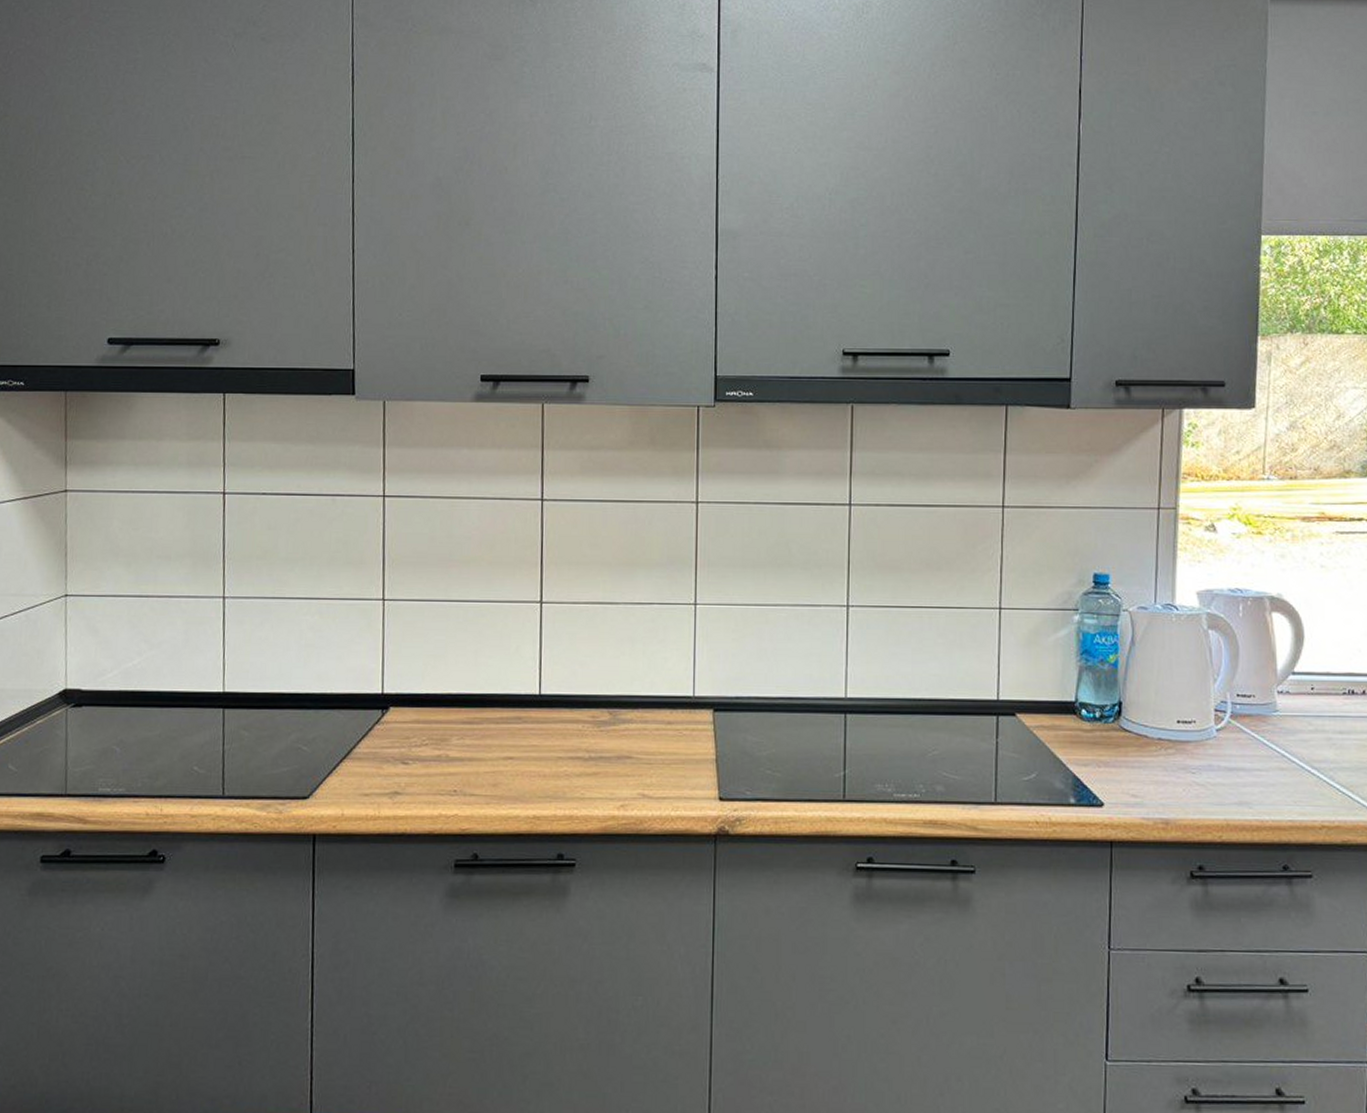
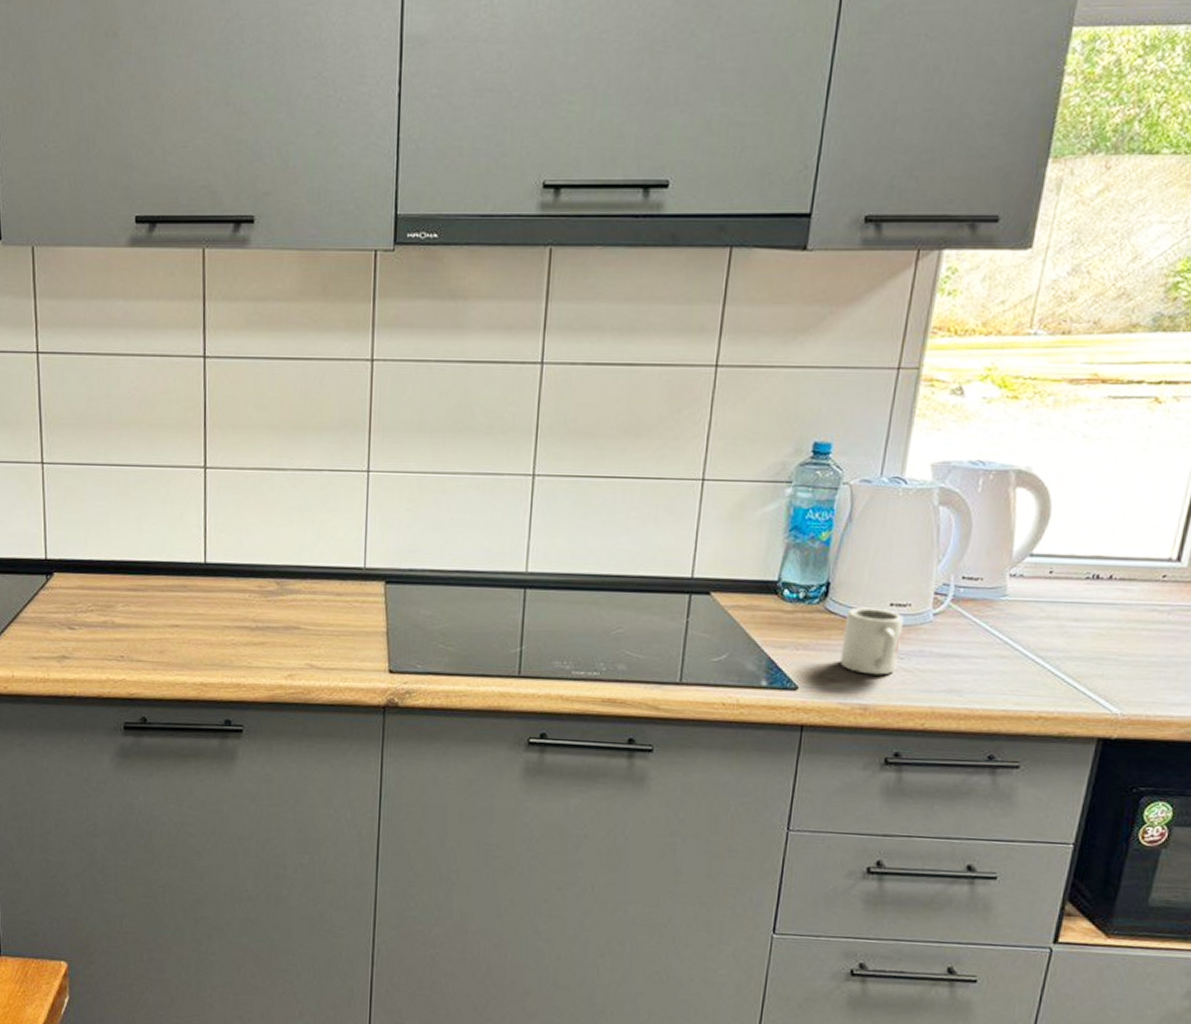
cup: none [1138,725,1192,790] -> present [839,607,905,675]

